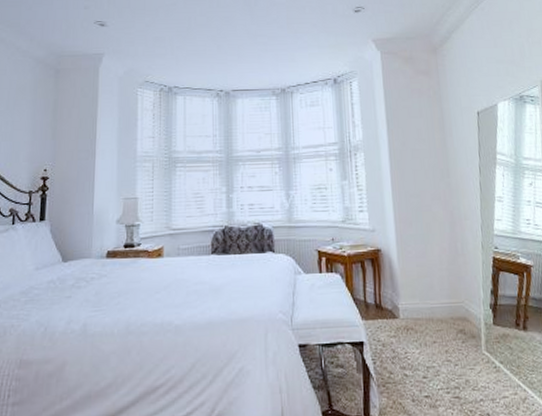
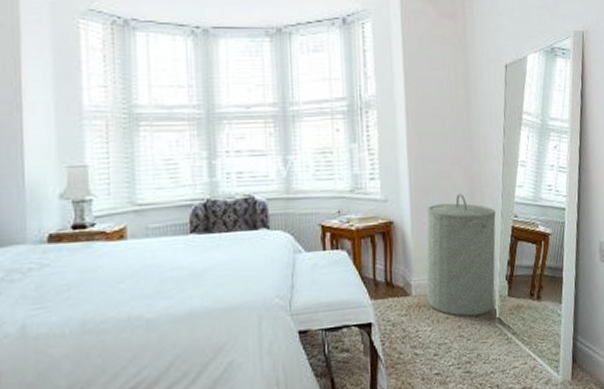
laundry hamper: none [411,226,481,342] -> present [426,194,496,317]

